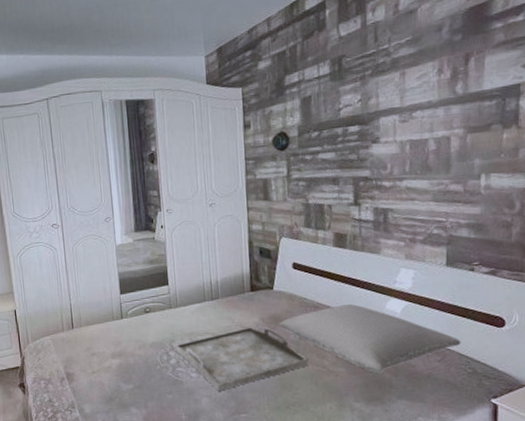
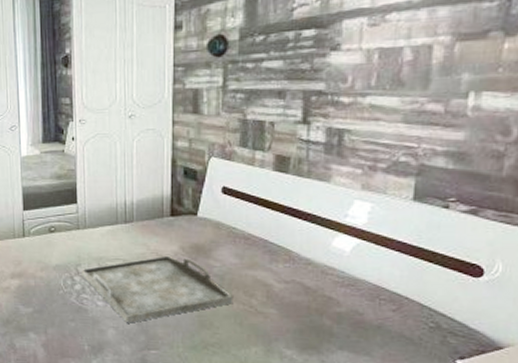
pillow: present [280,303,461,374] -> none [202,237,424,319]

